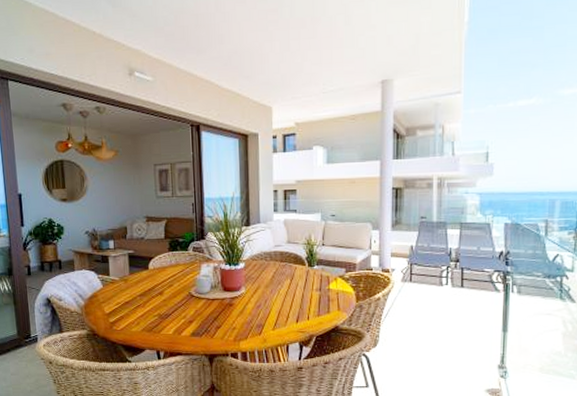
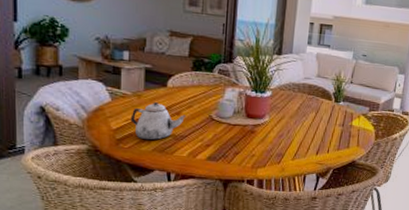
teapot: none [120,285,168,321] -> present [130,102,186,141]

